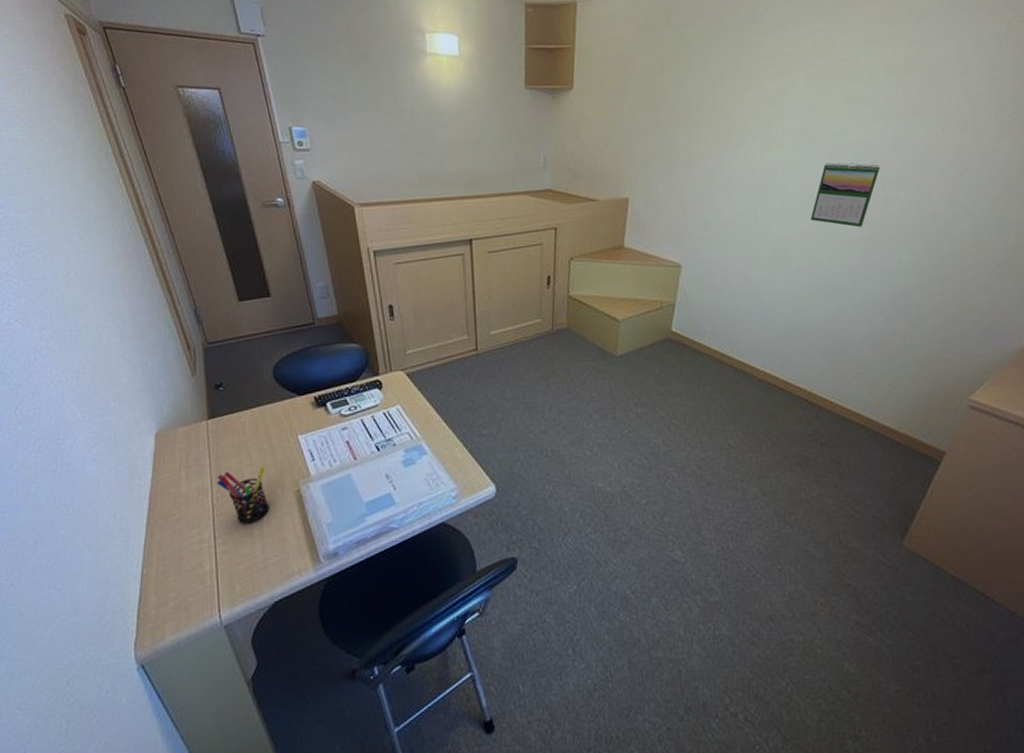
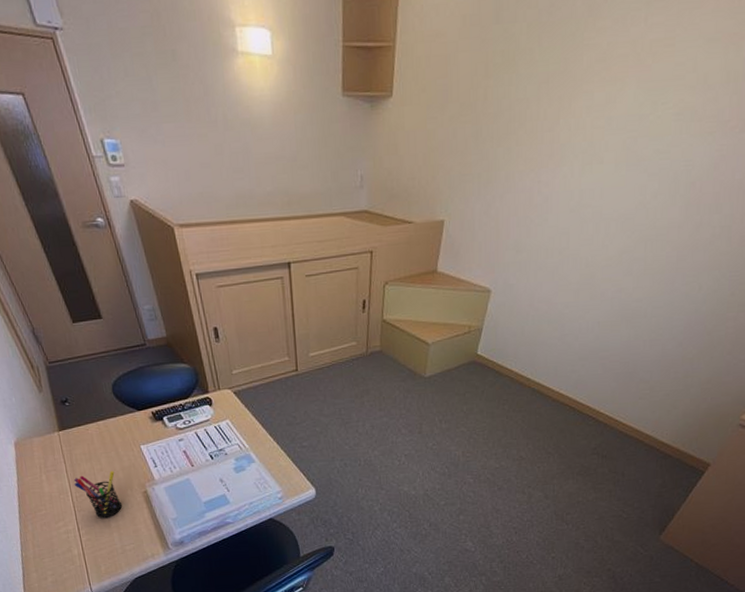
calendar: present [810,162,881,228] -> none [620,183,699,253]

